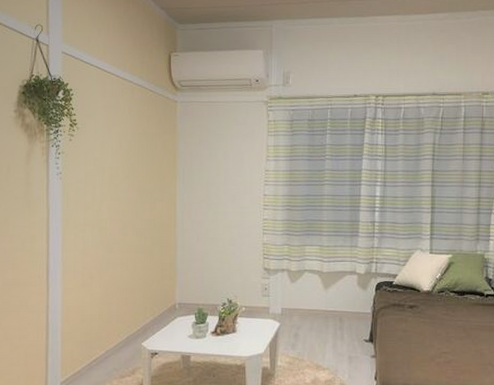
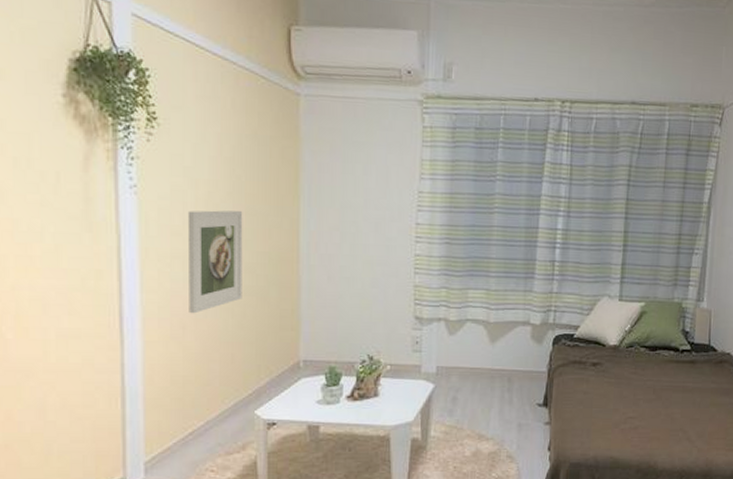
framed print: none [95,189,135,267] -> present [187,210,243,314]

